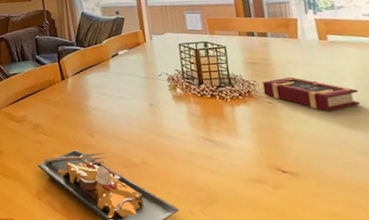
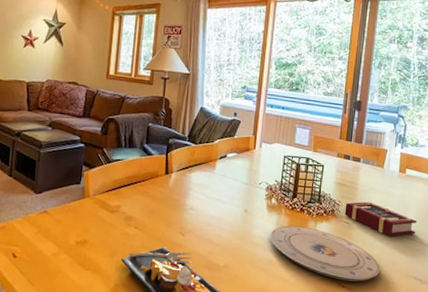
plate: none [183,112,326,166] -> present [270,225,380,282]

